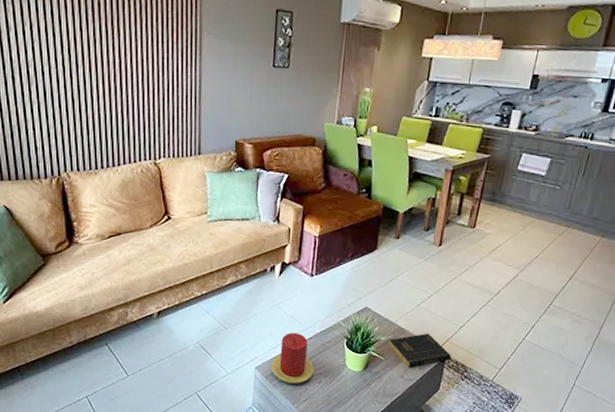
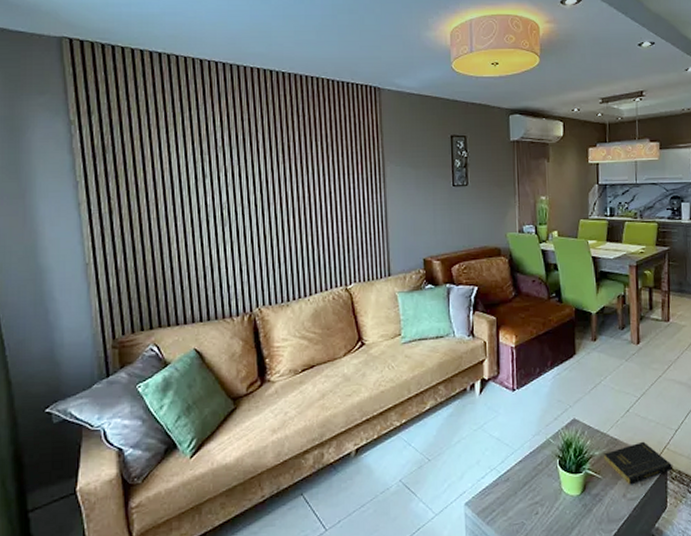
candle: present [271,333,314,383] -> none [482,457,529,519]

